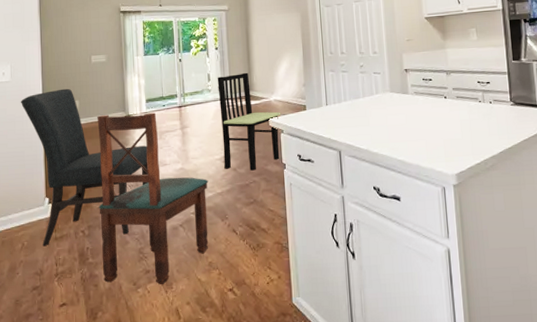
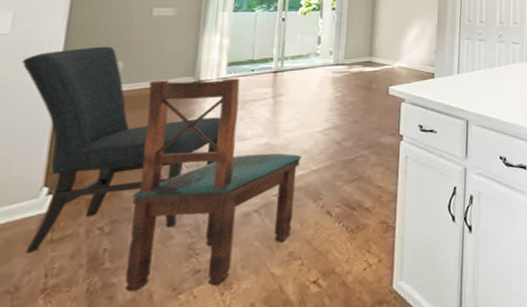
dining chair: present [217,72,281,171] -> none [325,36,405,144]

